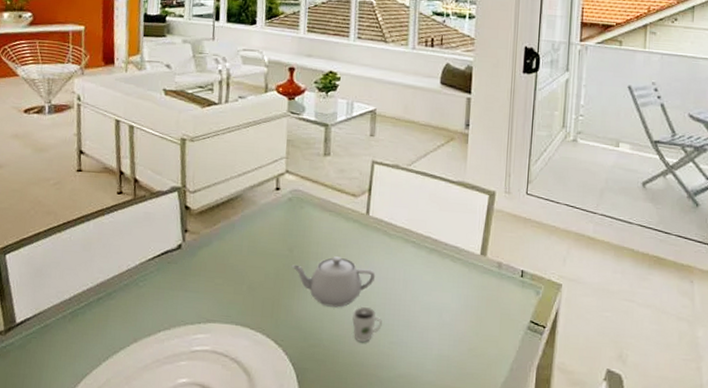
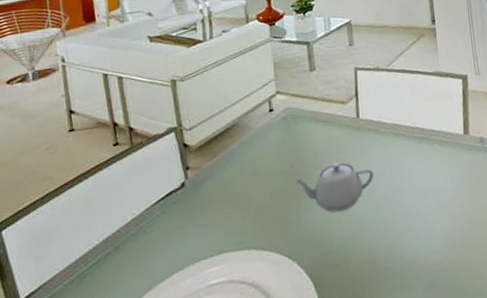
cup: present [351,307,382,342] -> none [358,204,387,239]

